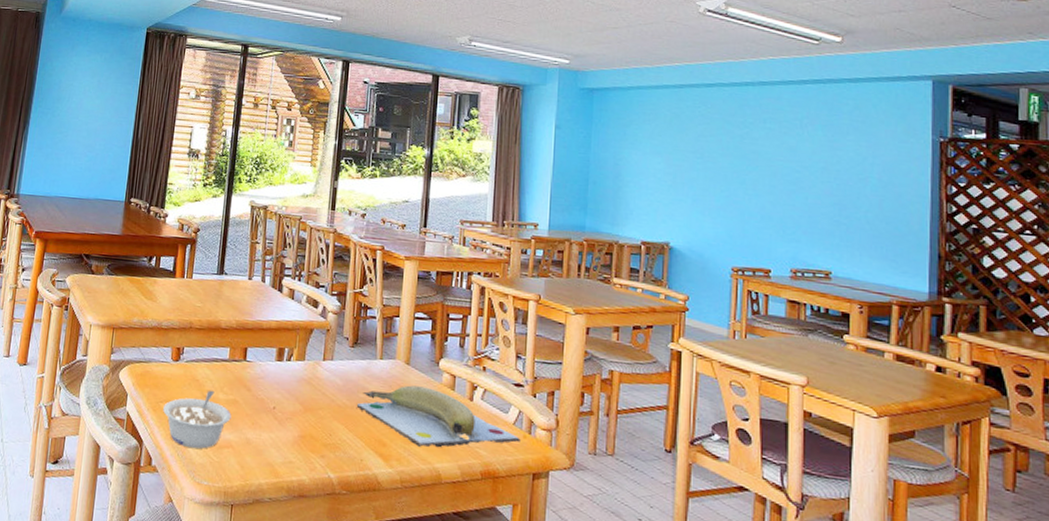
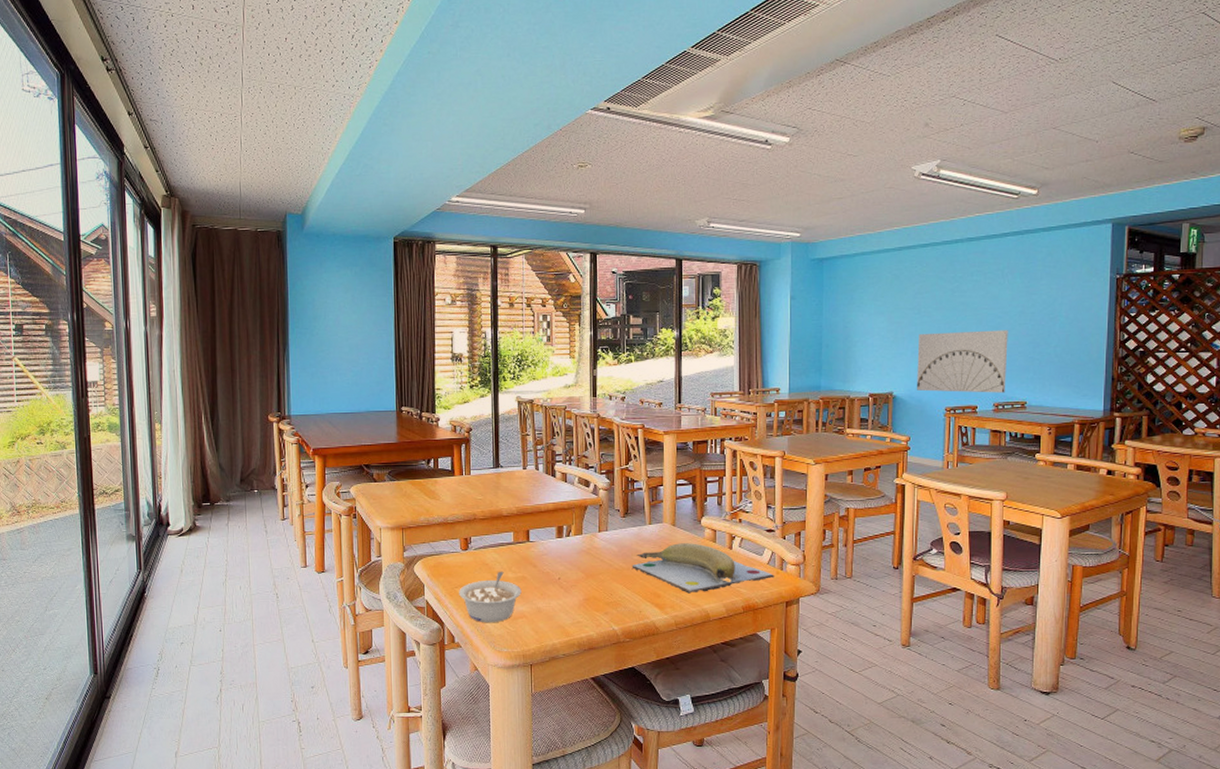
wall art: none [698,180,808,258] -> present [917,330,1008,393]

